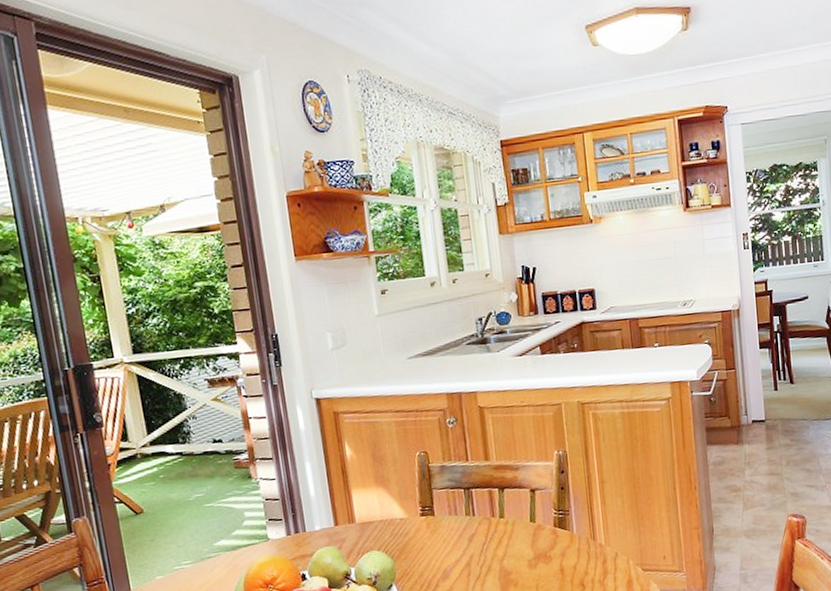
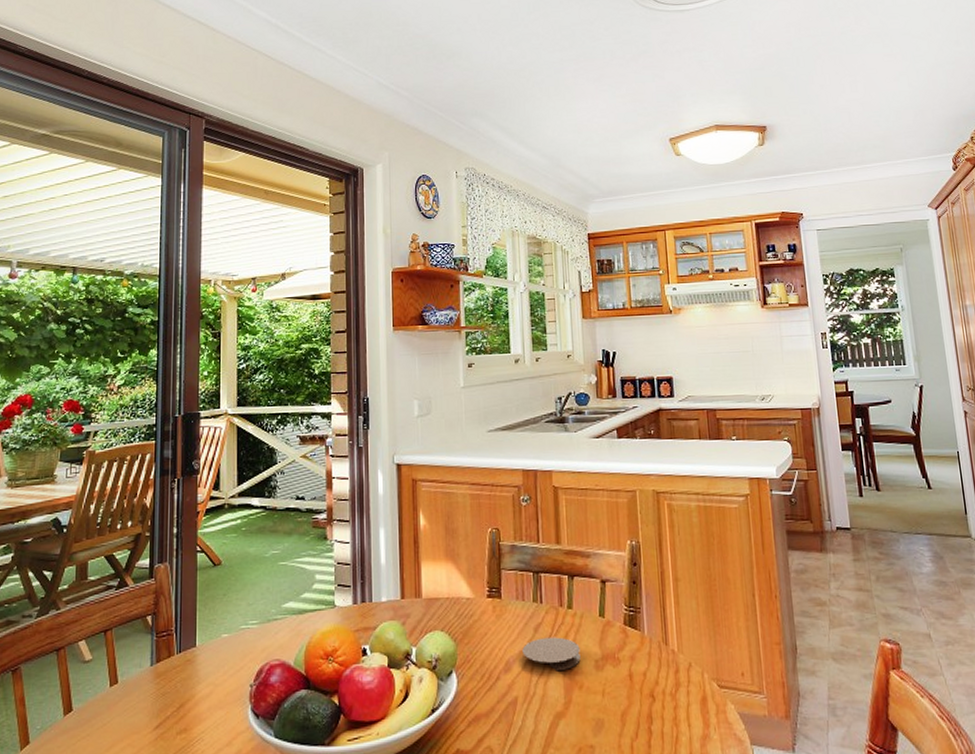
coaster: none [458,544,515,574] -> present [522,637,581,672]

